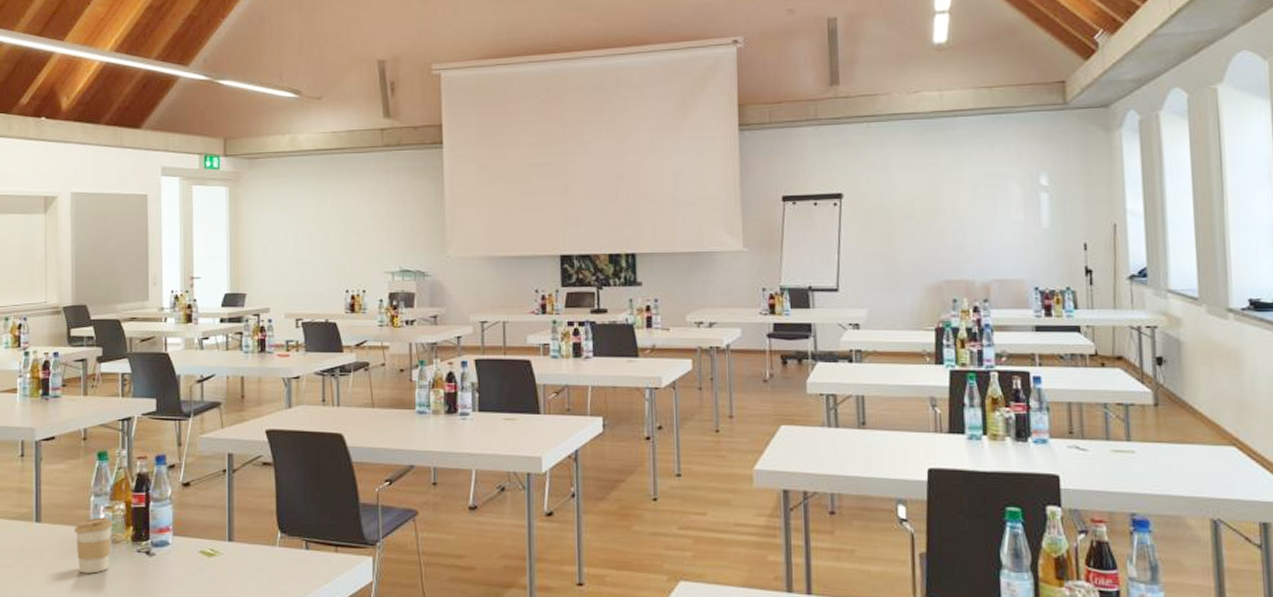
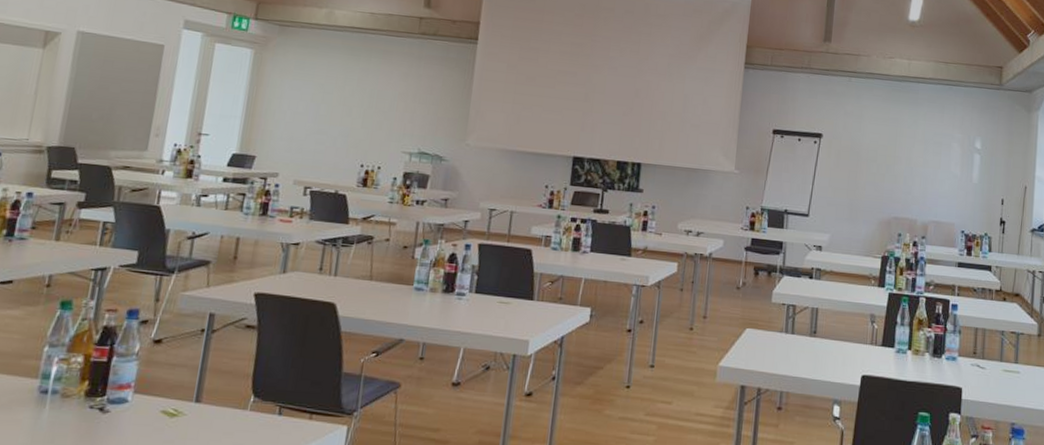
coffee cup: present [74,517,113,574] -> none [16,369,66,428]

